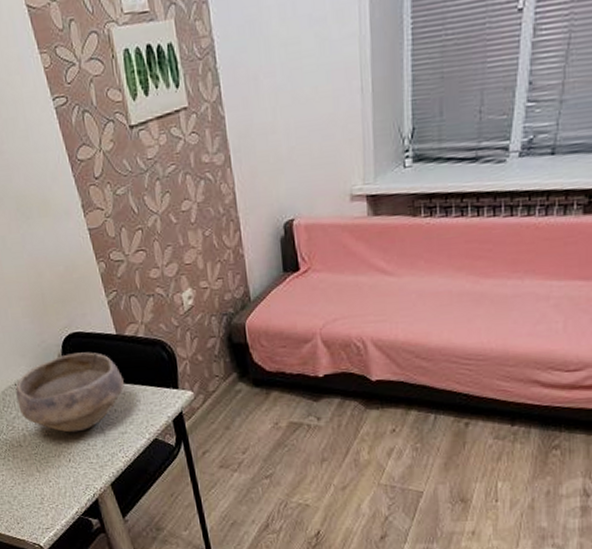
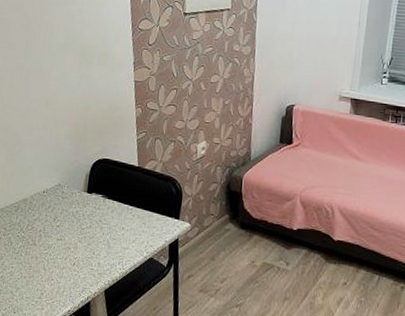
bowl: present [15,352,124,433] -> none [41,175,136,241]

